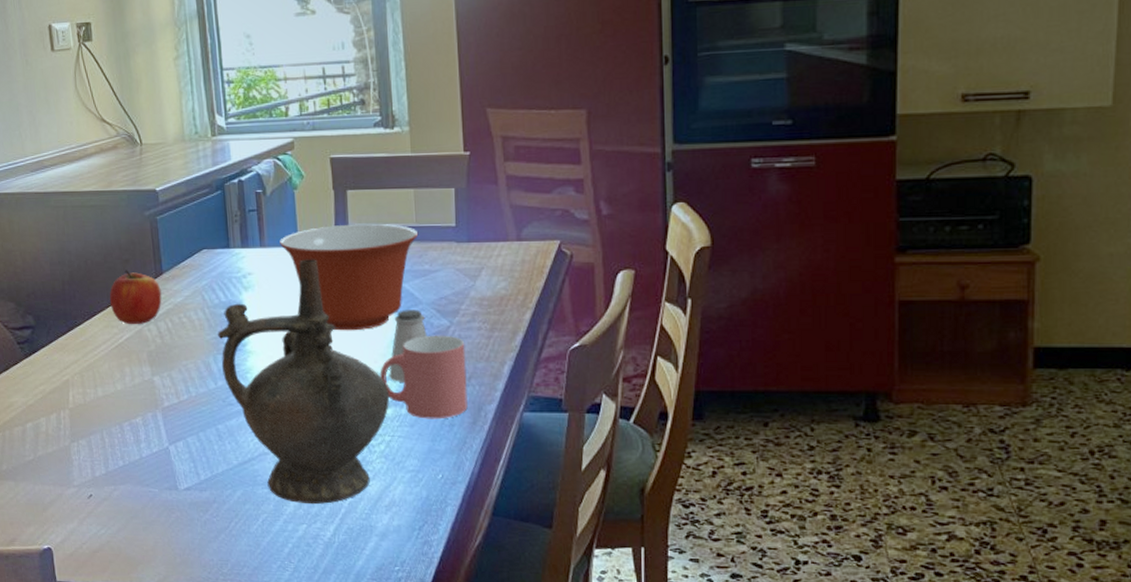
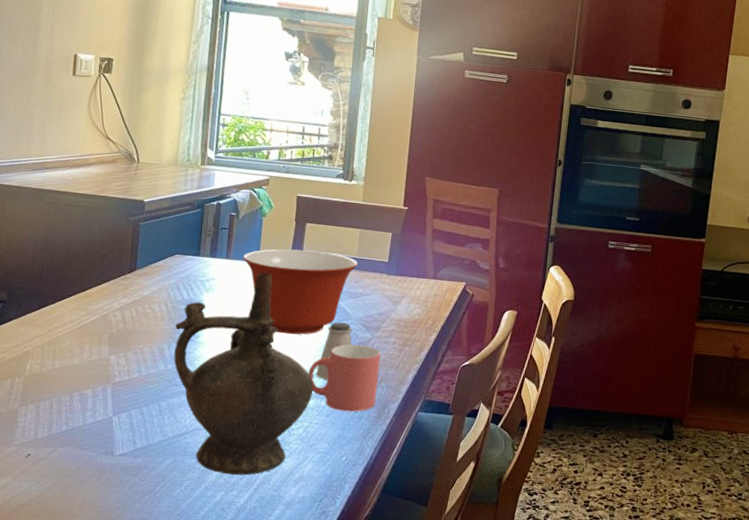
apple: present [109,270,162,324] -> none [82,263,132,310]

